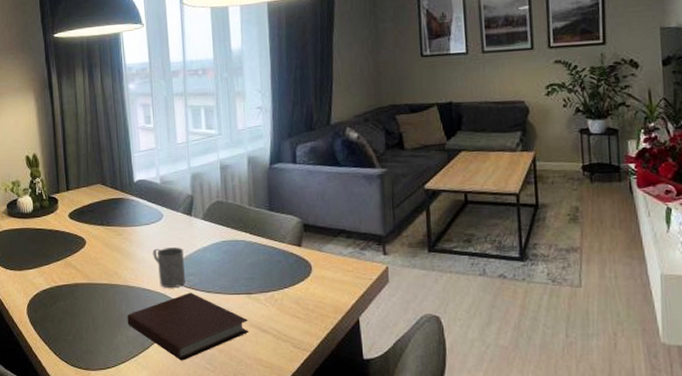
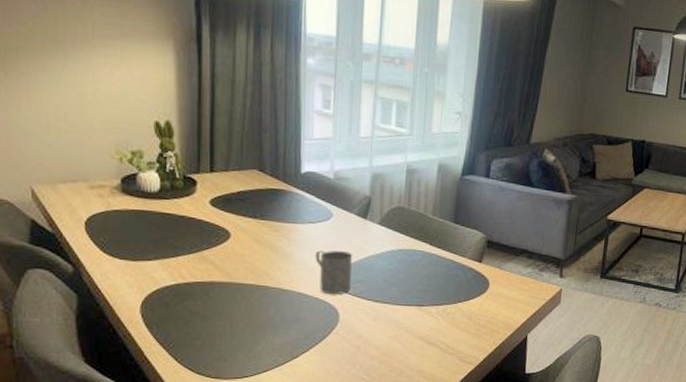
notebook: present [127,292,249,361] -> none [275,300,416,371]

